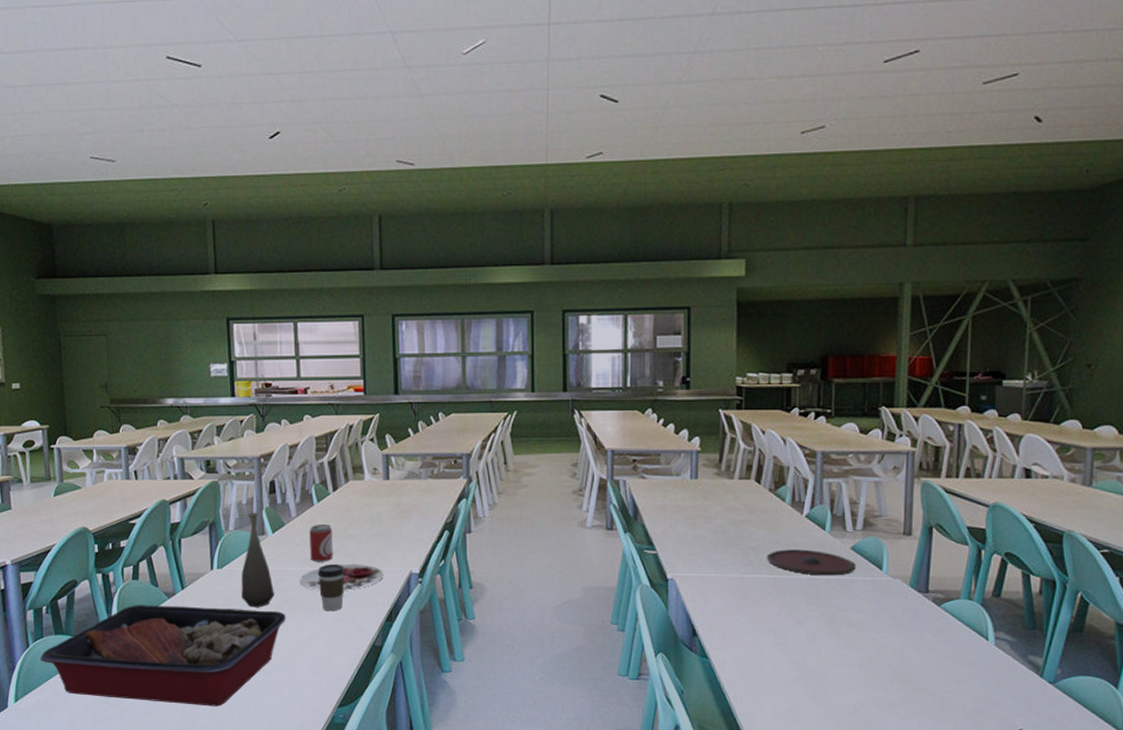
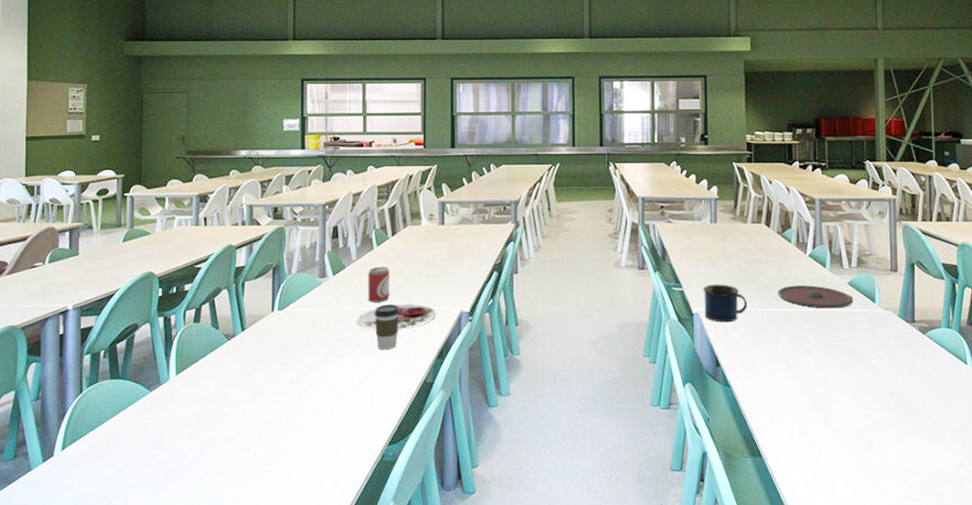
tray: present [40,605,286,707] -> none [93,347,342,448]
bottle: present [241,512,275,608] -> none [300,255,332,348]
mug: none [679,547,731,589] -> present [703,284,748,323]

